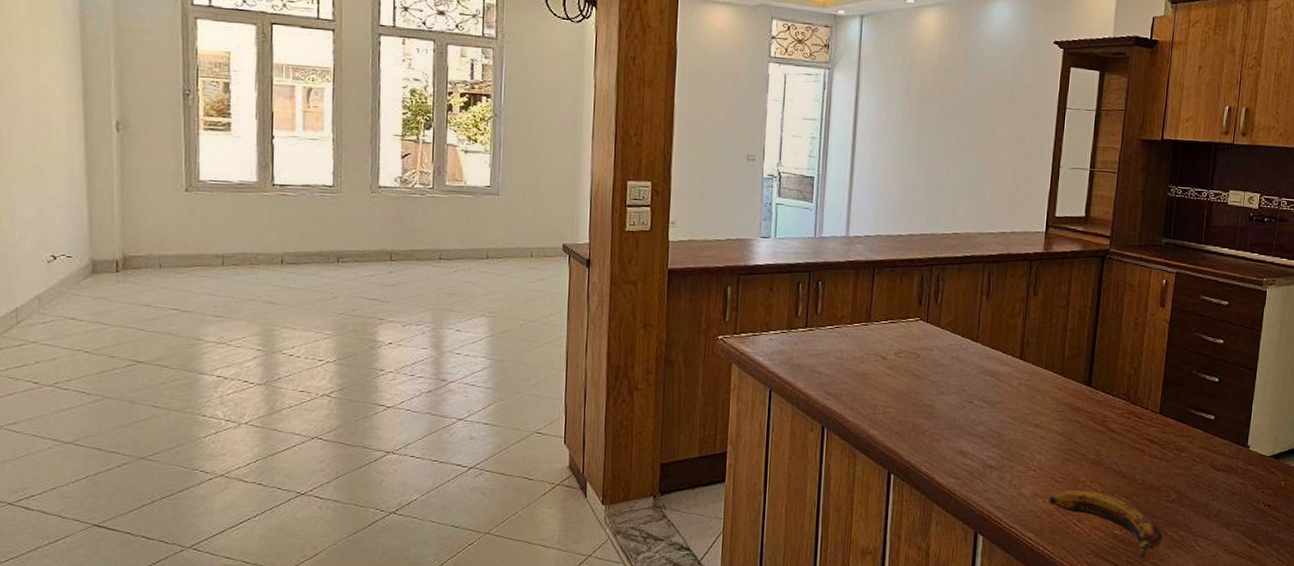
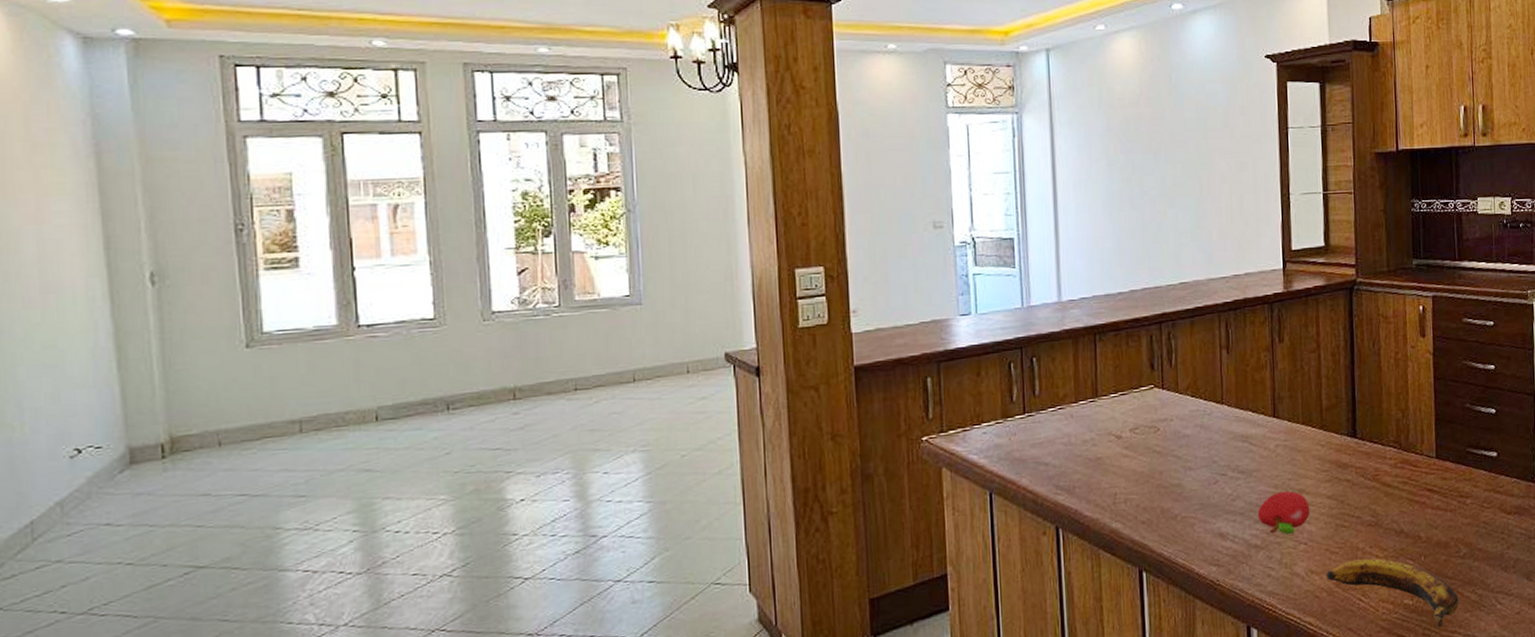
fruit: none [996,423,1042,460] -> present [1258,491,1310,534]

